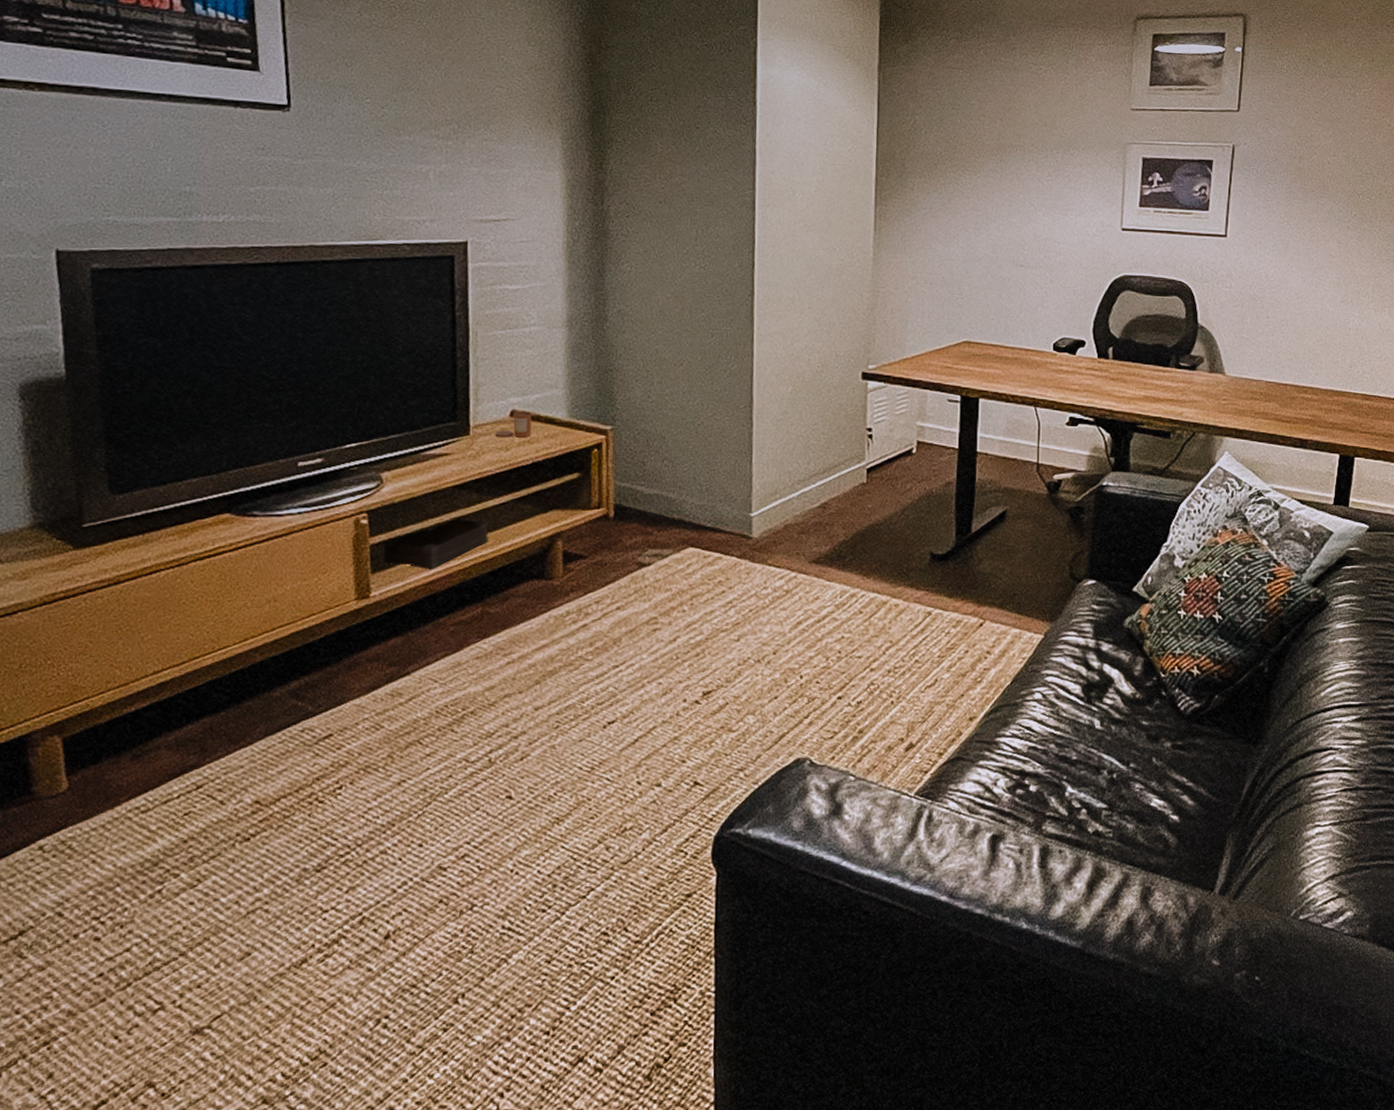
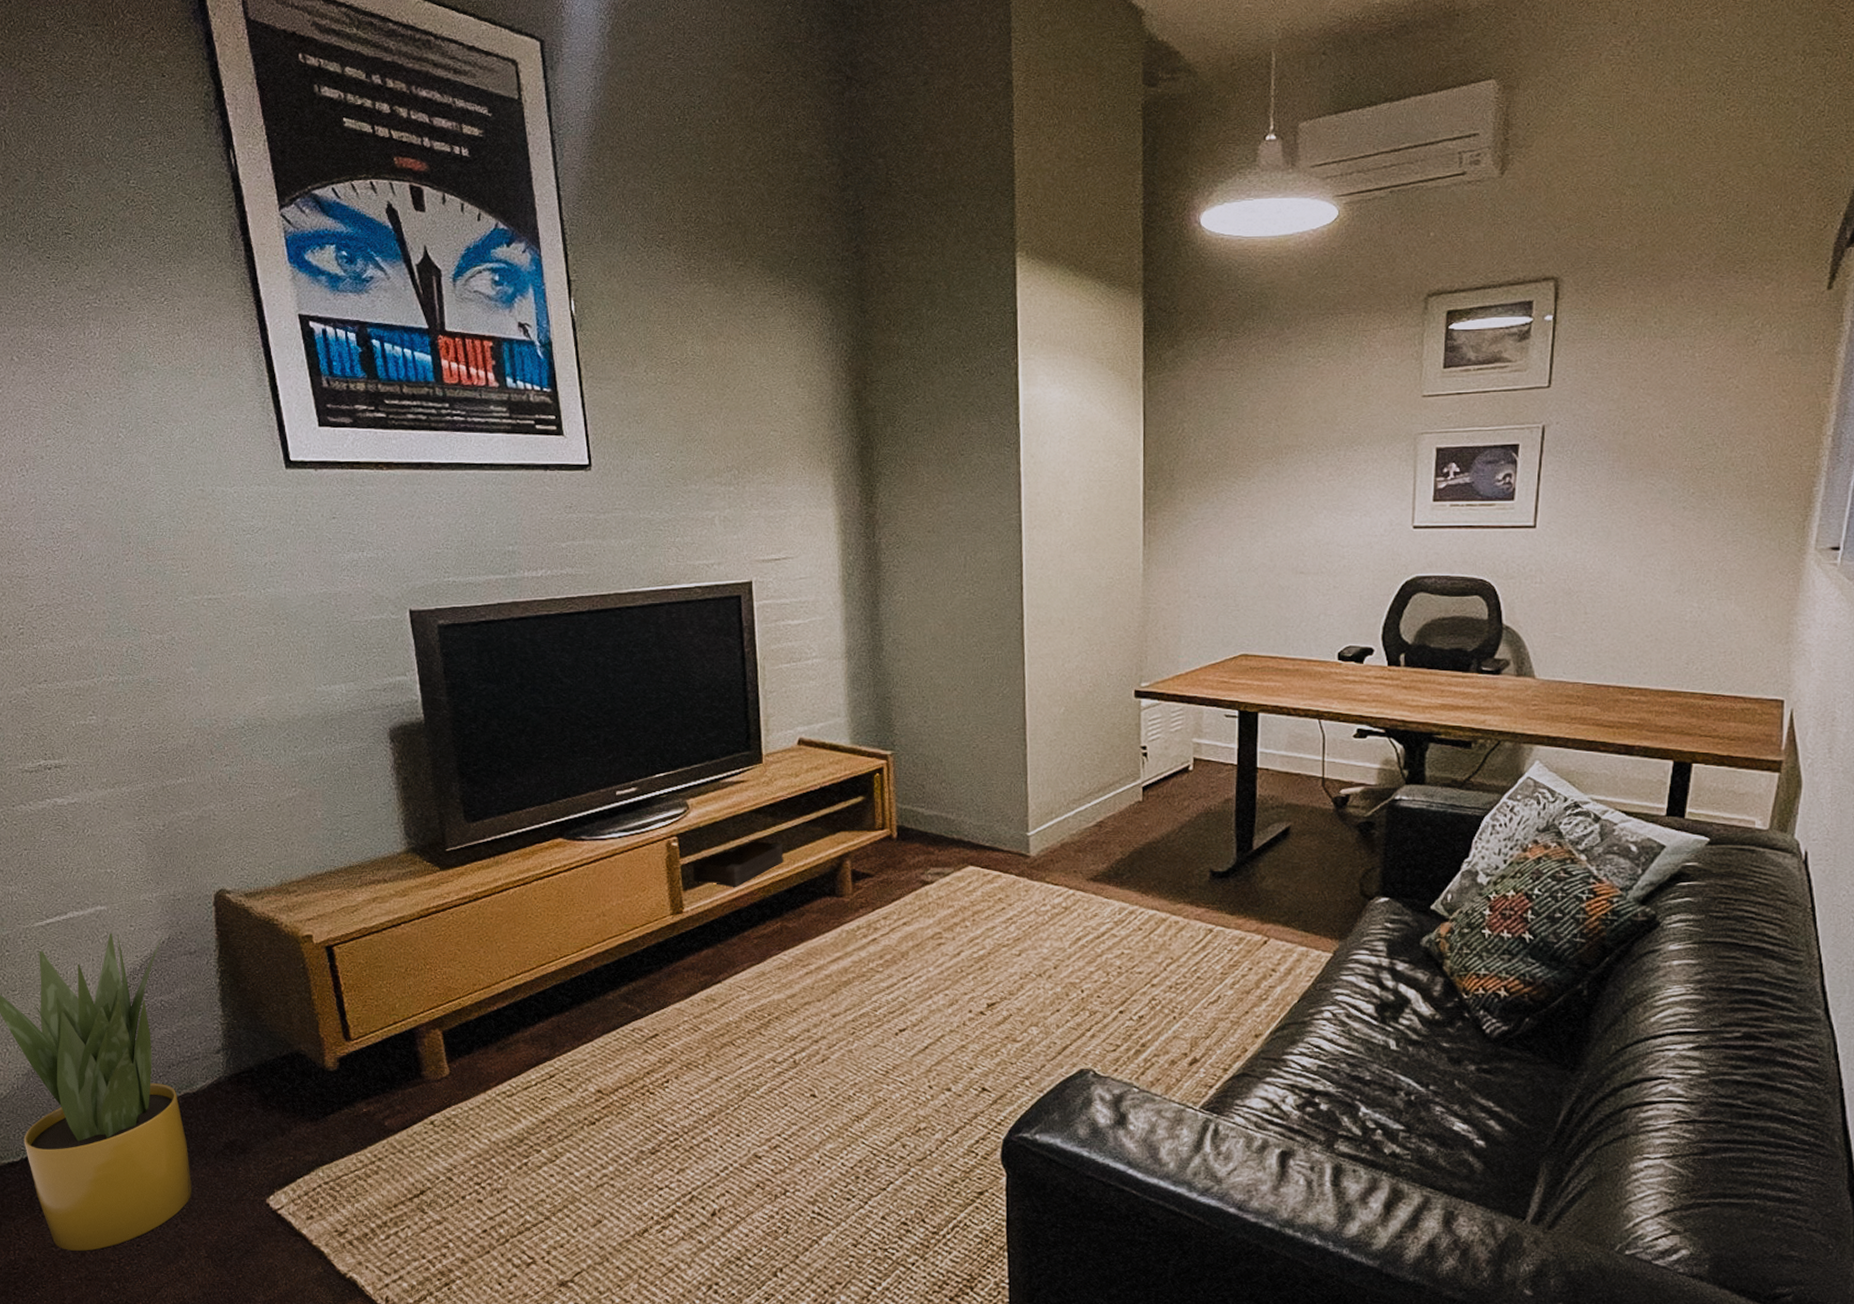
candle: present [495,411,532,438] -> none [785,739,817,765]

